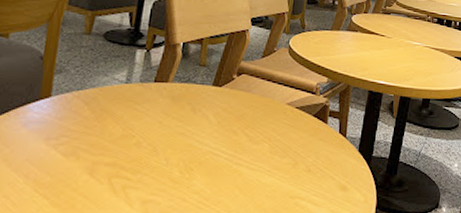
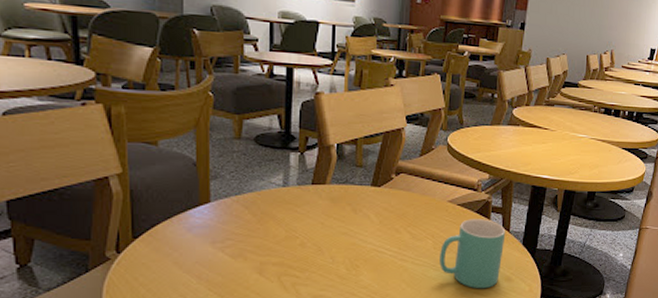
mug: none [275,123,342,198] -> present [439,219,506,289]

